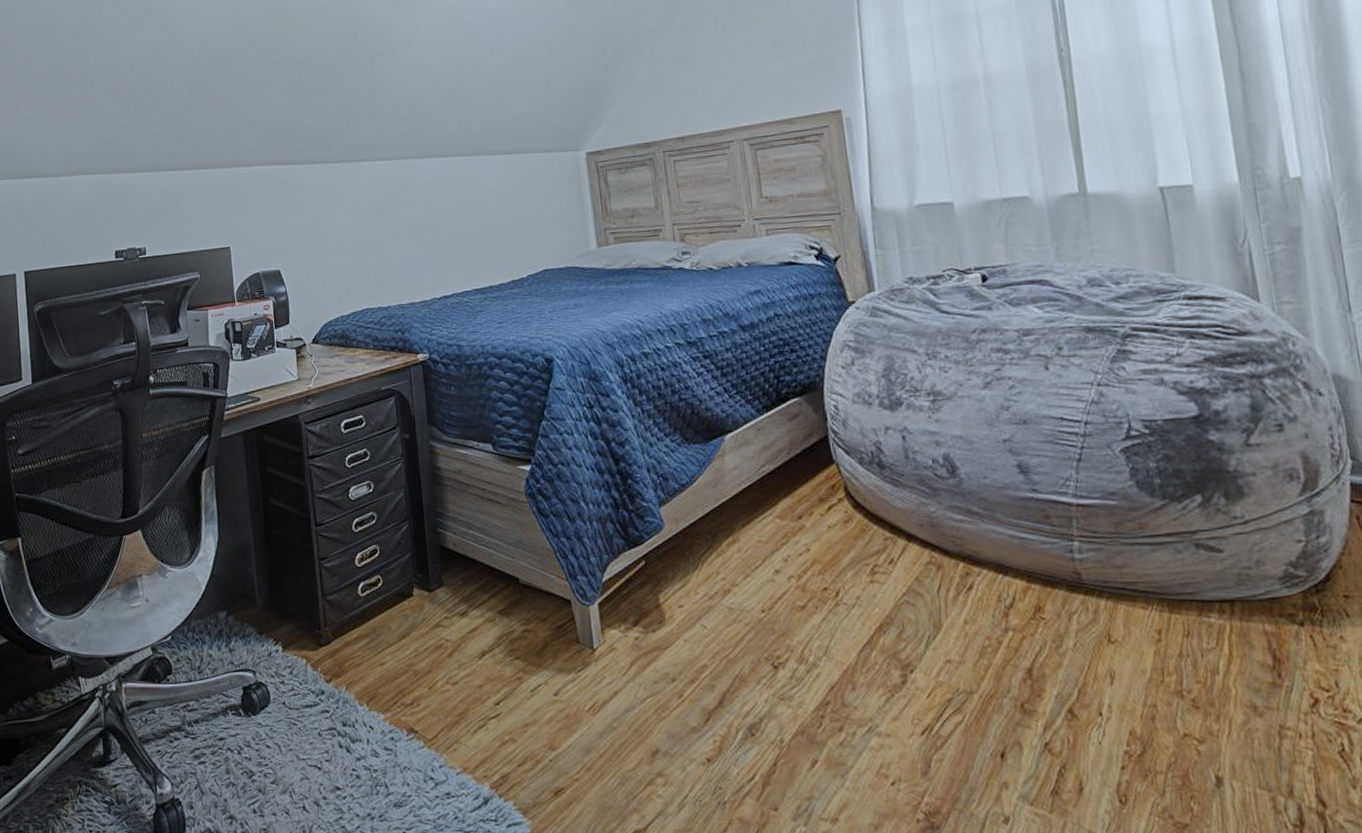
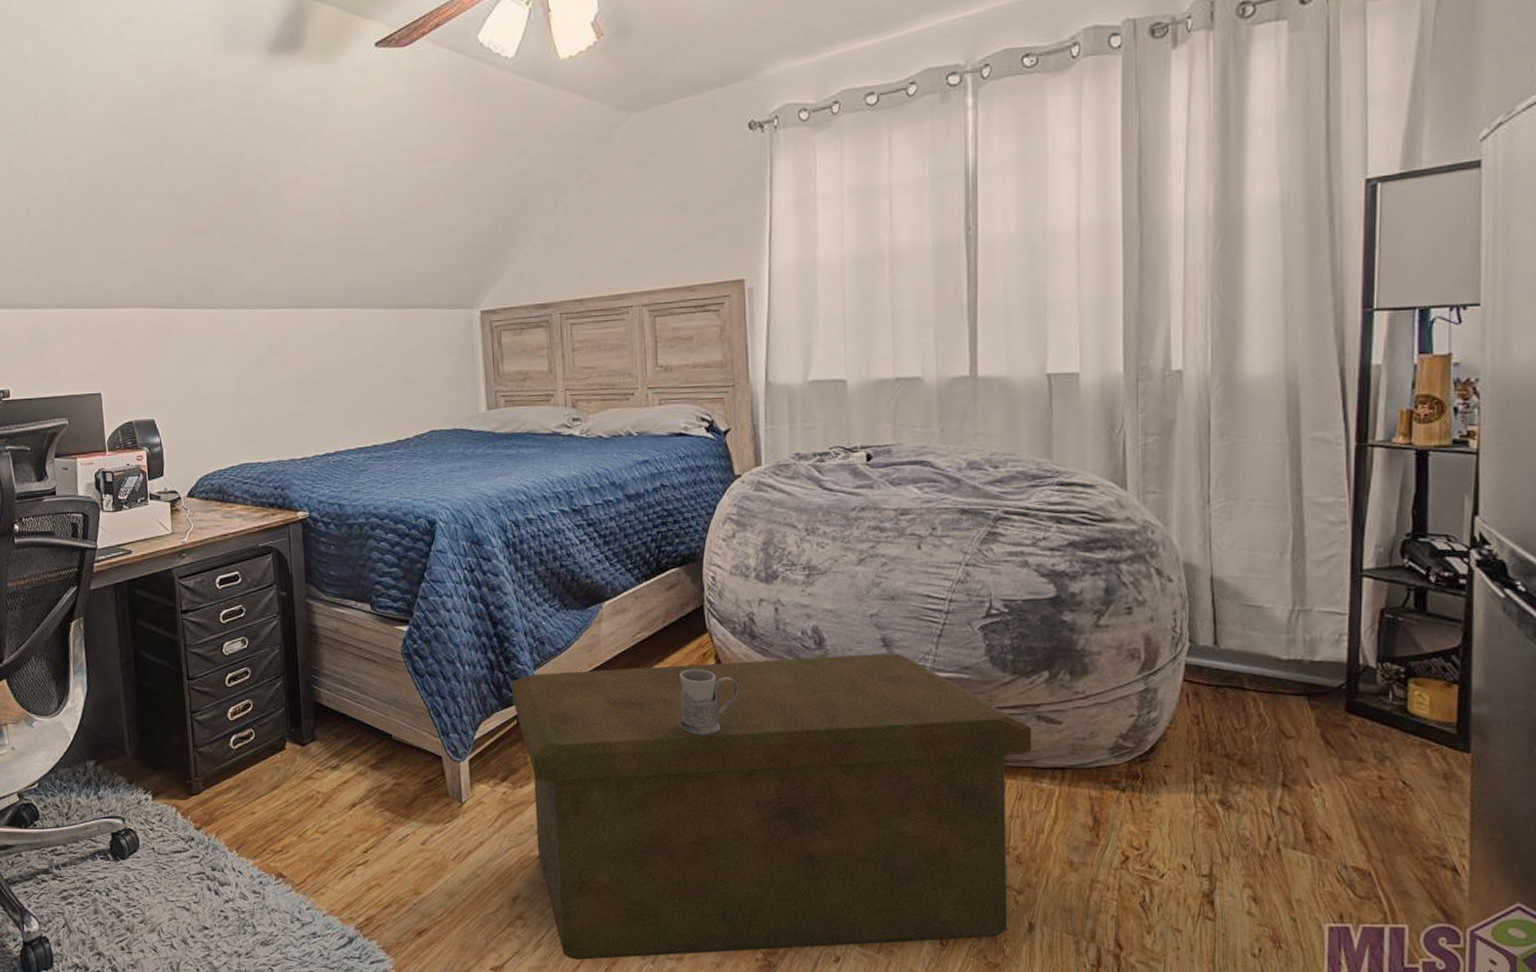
storage bench: none [637,480,1194,822] -> present [512,654,1032,960]
mug: none [809,501,873,573] -> present [679,668,739,736]

